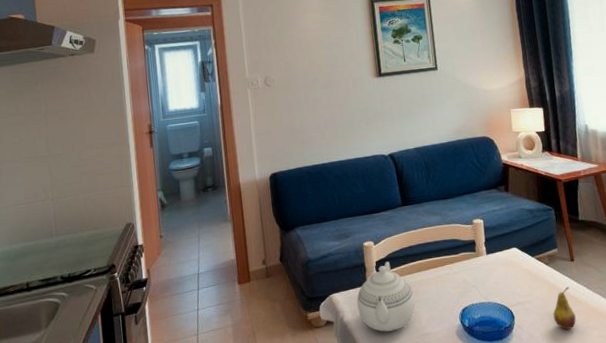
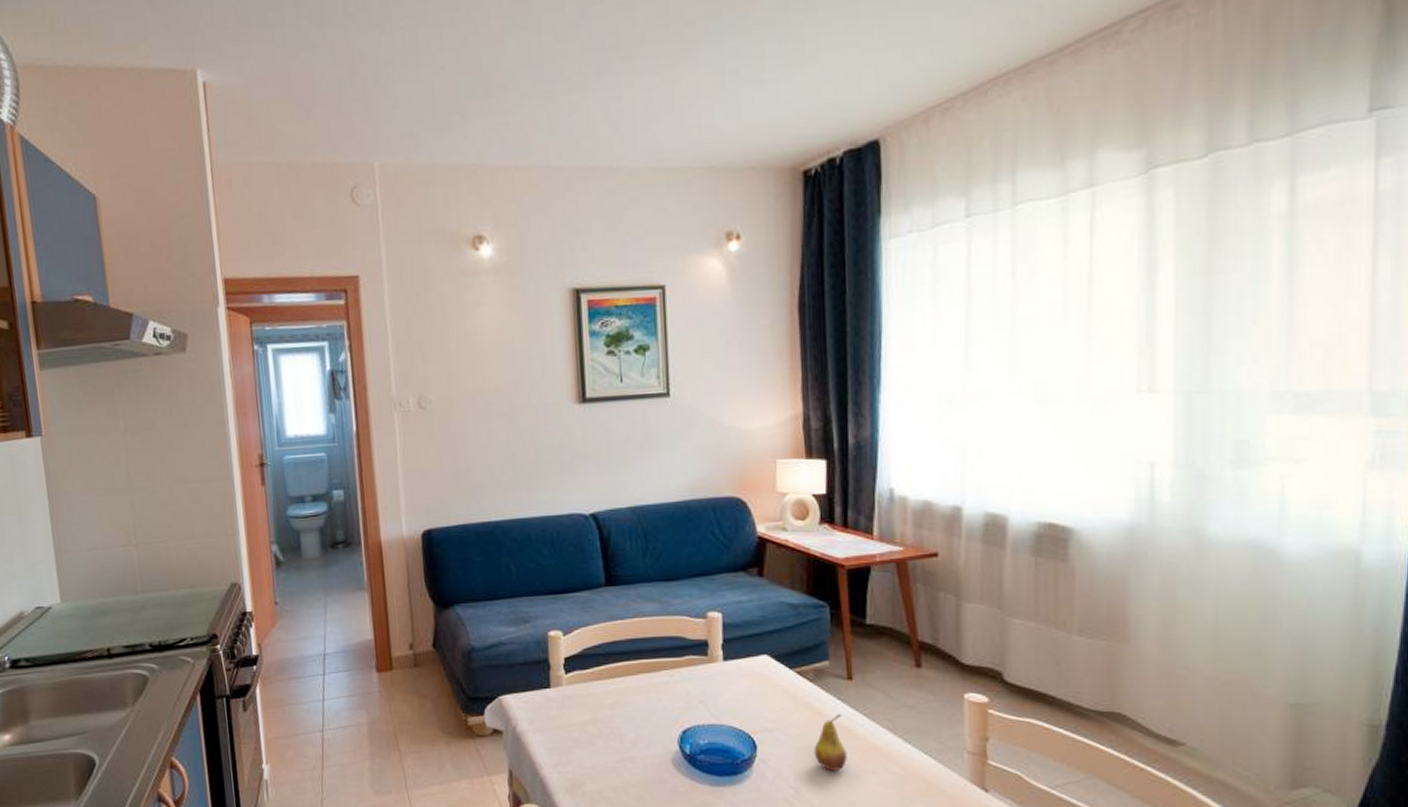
teapot: present [357,261,416,332] -> none [536,658,617,750]

